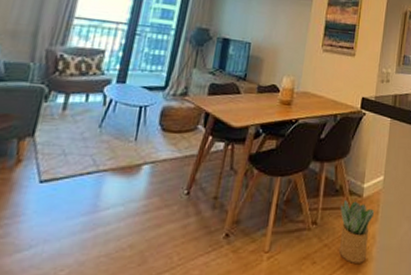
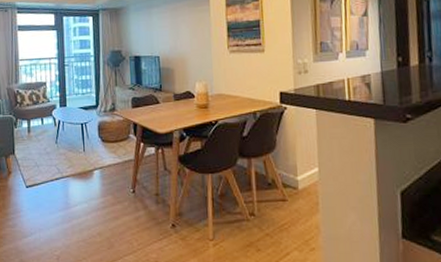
potted plant: present [338,199,375,263] -> none [275,192,314,252]

